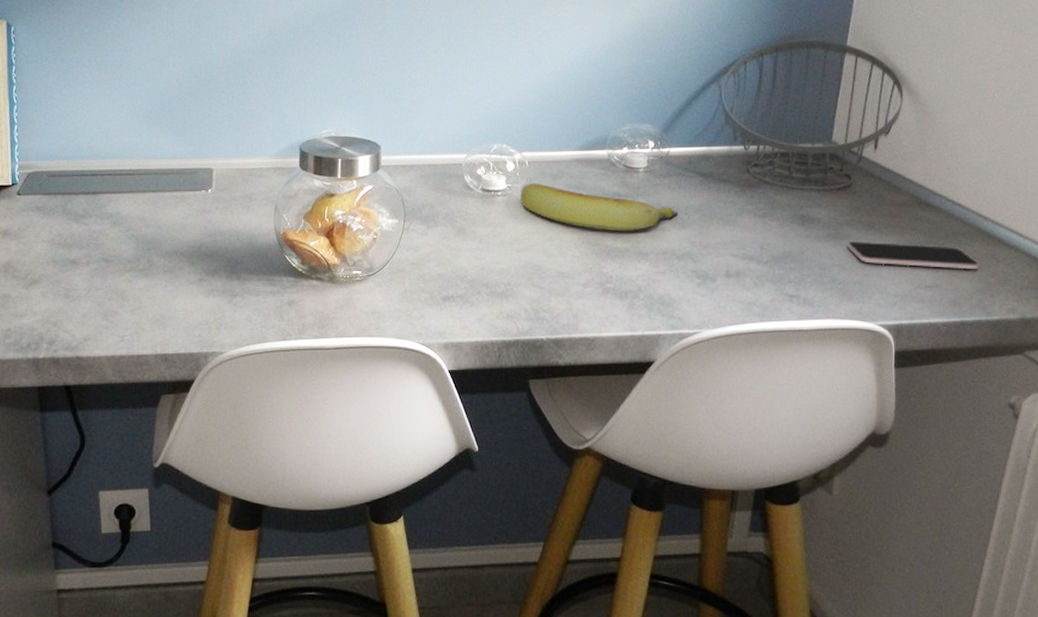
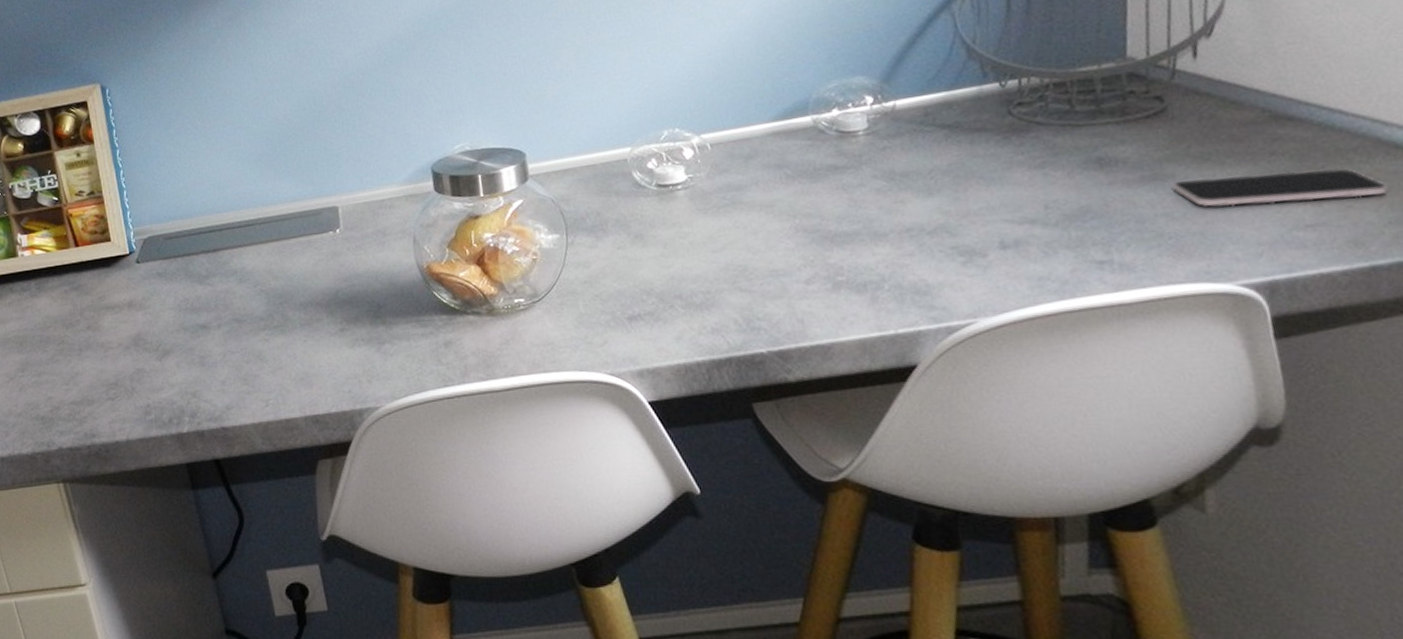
banana: present [521,183,678,232] -> none [706,168,921,213]

